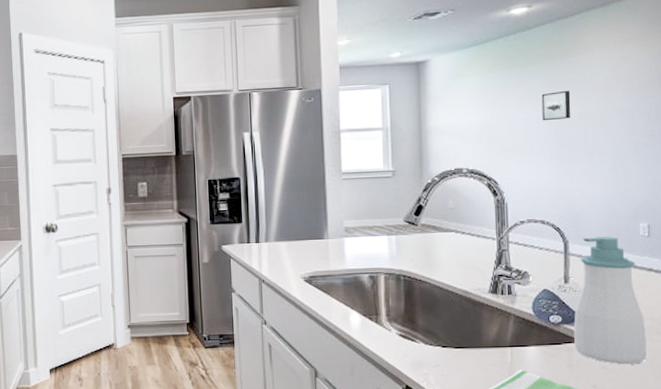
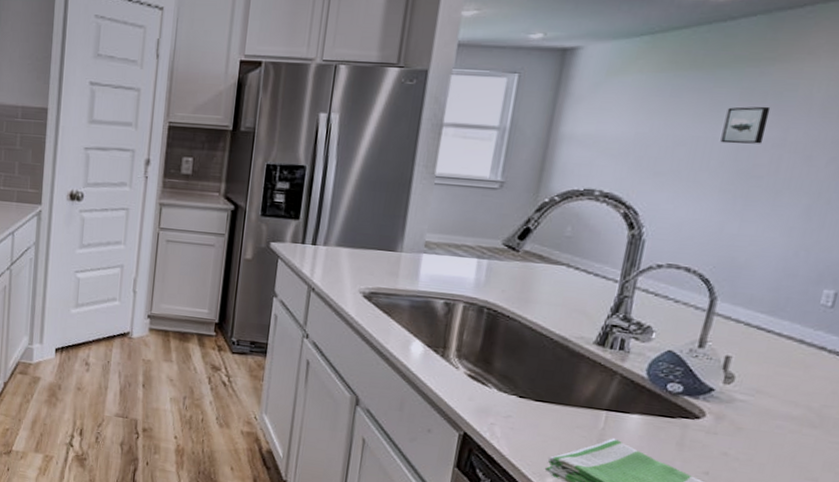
soap bottle: present [574,236,647,365] -> none [692,296,803,458]

